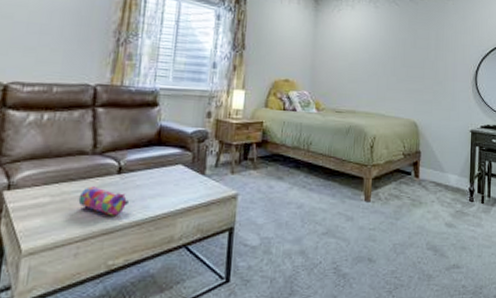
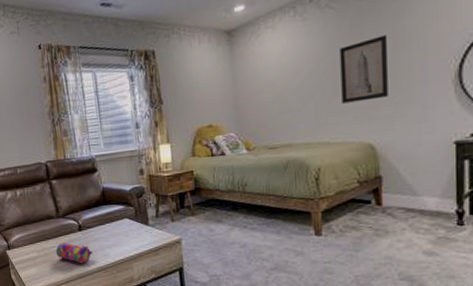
wall art: none [397,35,433,85] -> present [339,35,388,104]

